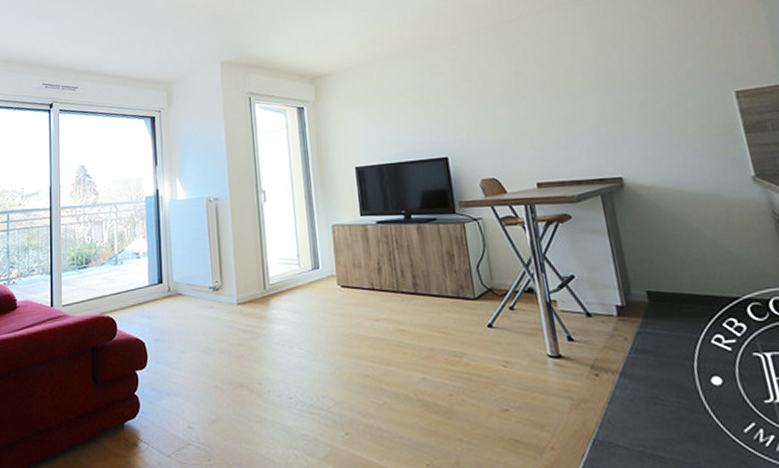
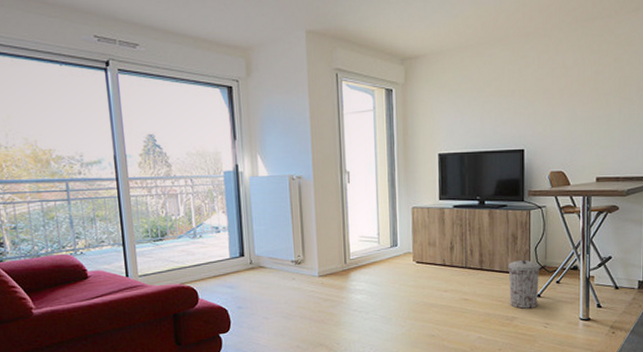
trash can: none [447,281,491,342] -> present [508,259,540,309]

